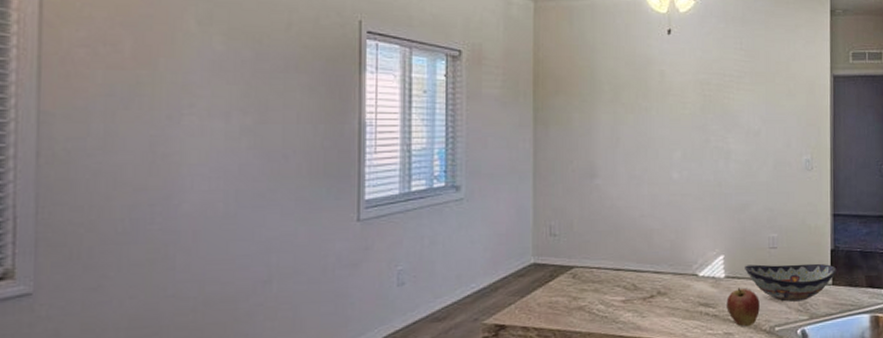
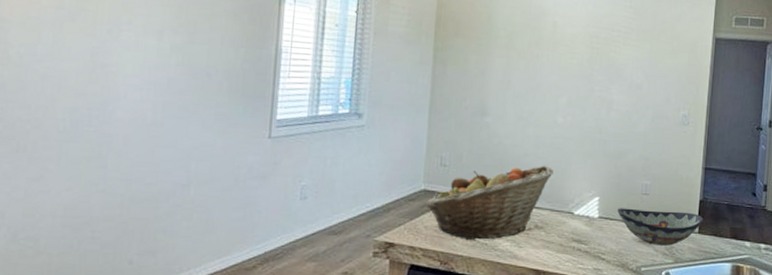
fruit basket: none [536,225,673,314] -> present [425,165,553,240]
apple: present [726,288,760,327] -> none [597,228,629,265]

